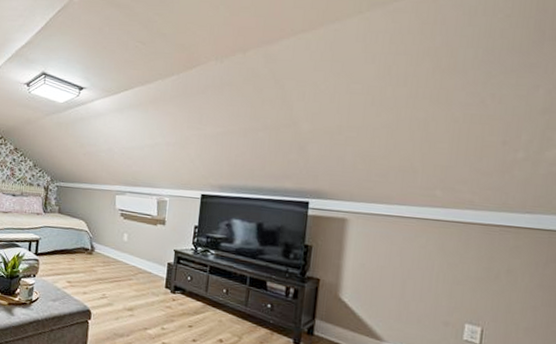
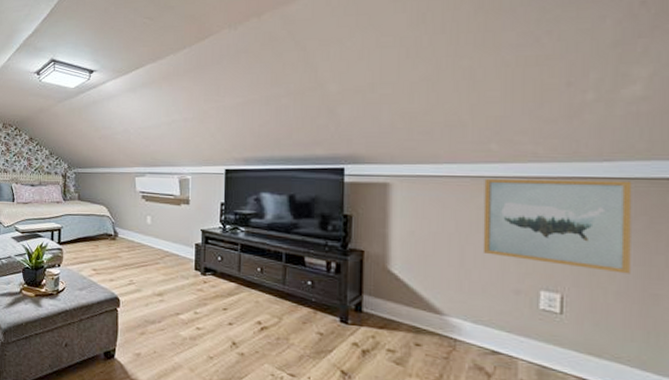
wall art: none [421,221,547,313] -> present [482,179,632,274]

